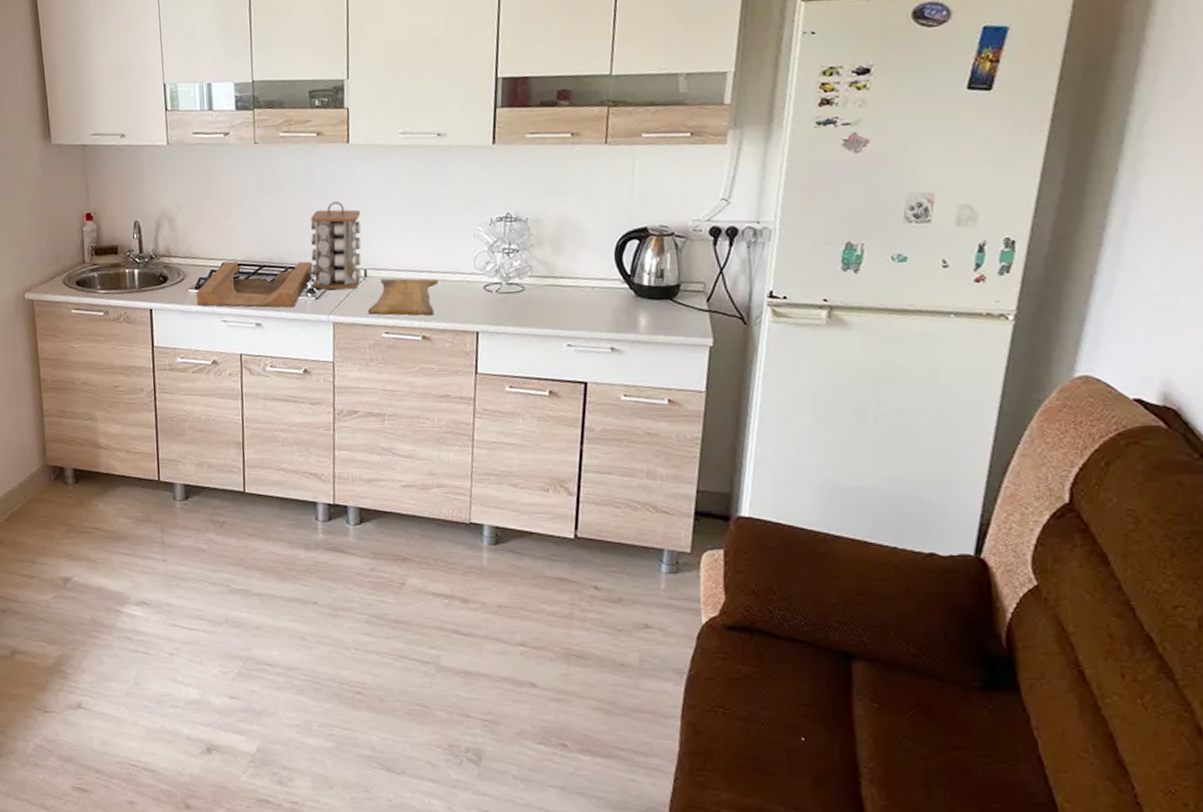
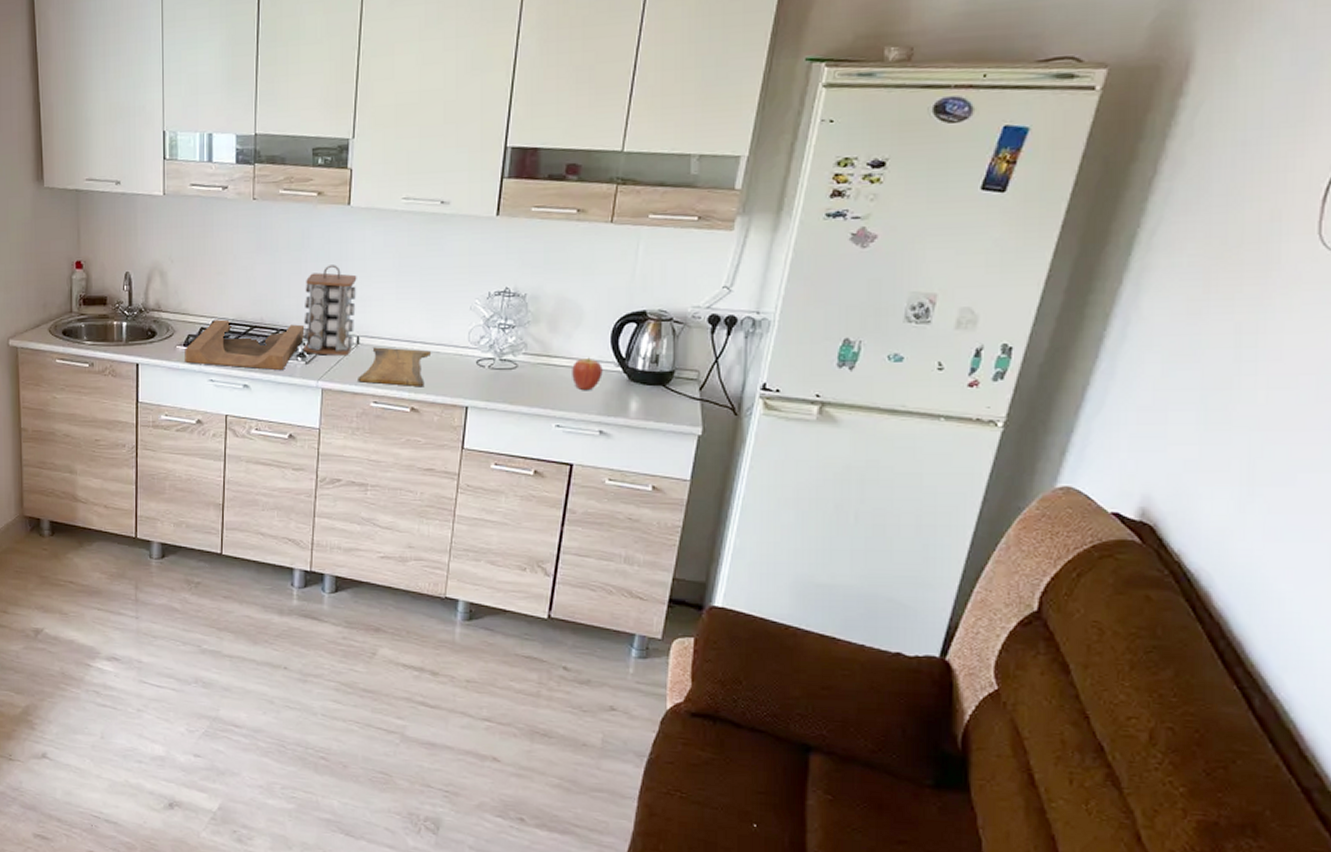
fruit: none [578,276,610,309] -> present [572,357,603,391]

